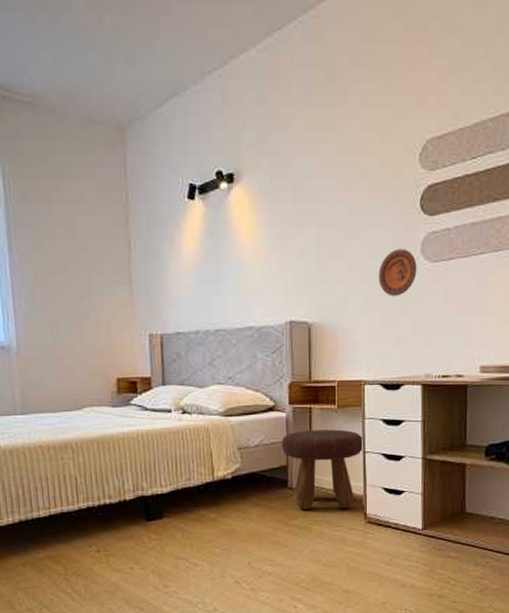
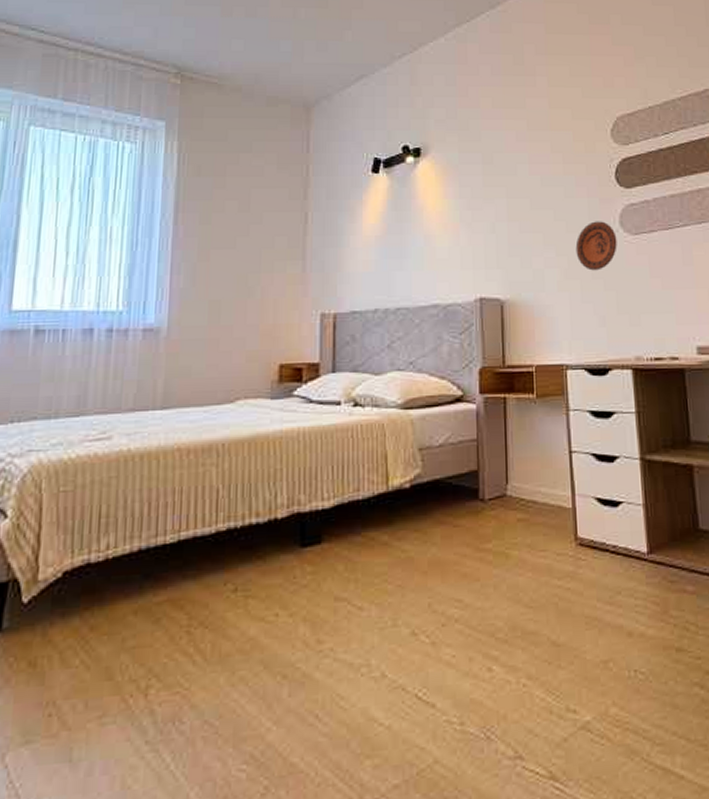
footstool: present [281,429,364,510] -> none [470,423,570,529]

